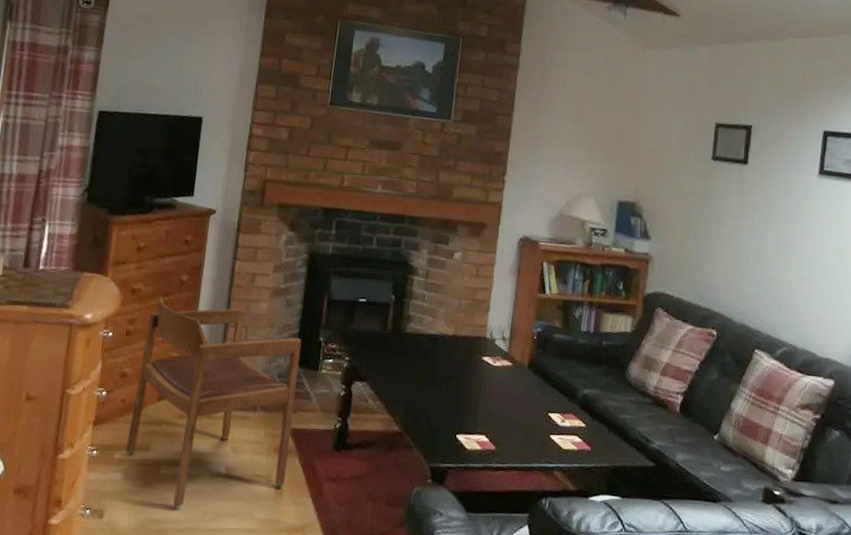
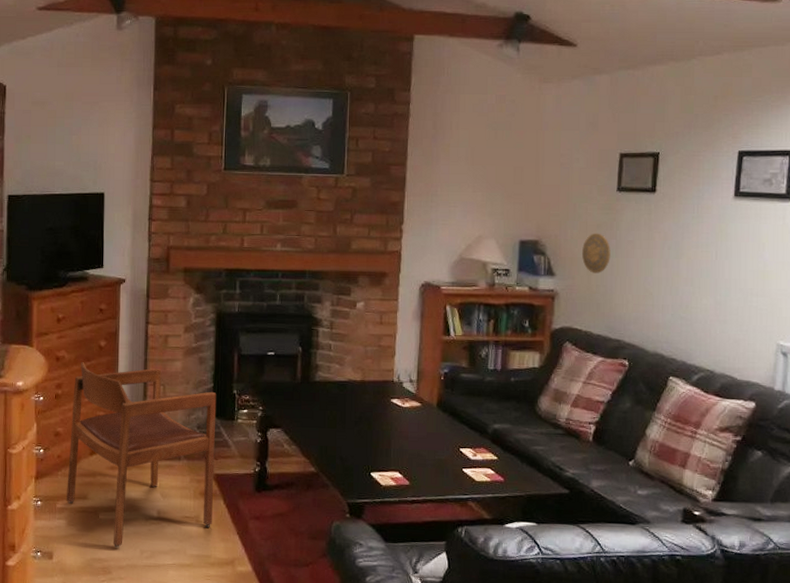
decorative plate: none [677,199,704,240] -> present [582,233,611,273]

